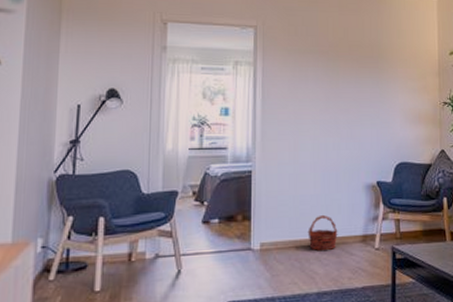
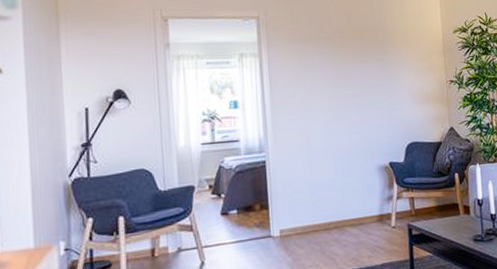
basket: present [308,214,338,250] -> none [325,198,355,233]

